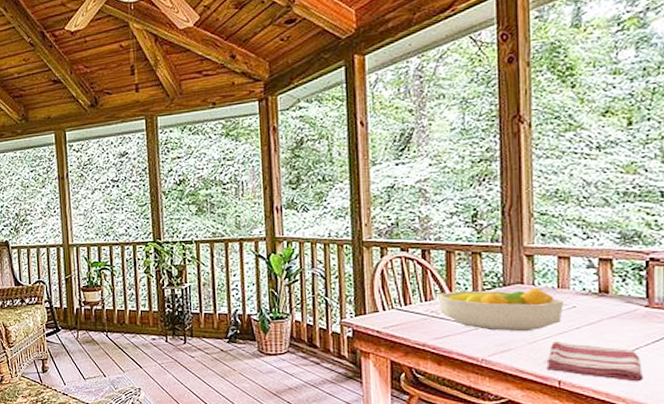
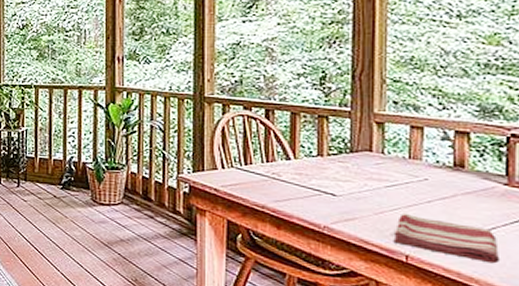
fruit bowl: present [437,287,565,332] -> none [279,153,416,202]

